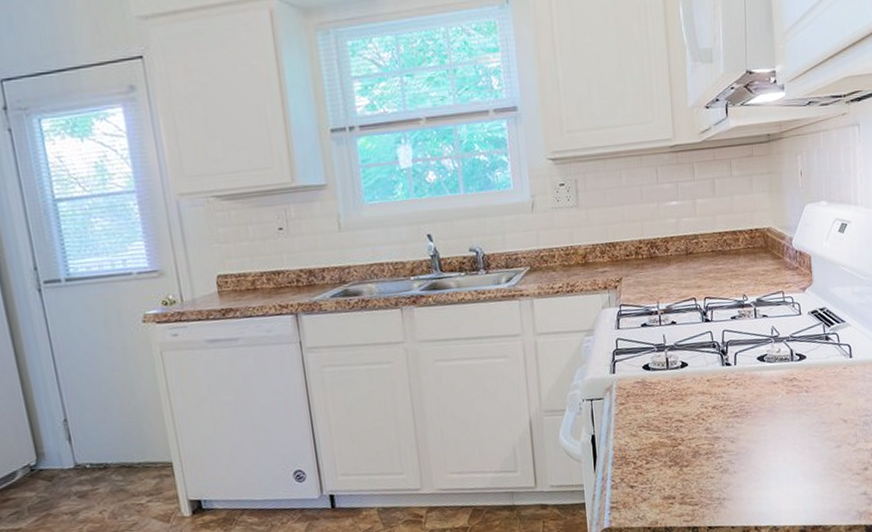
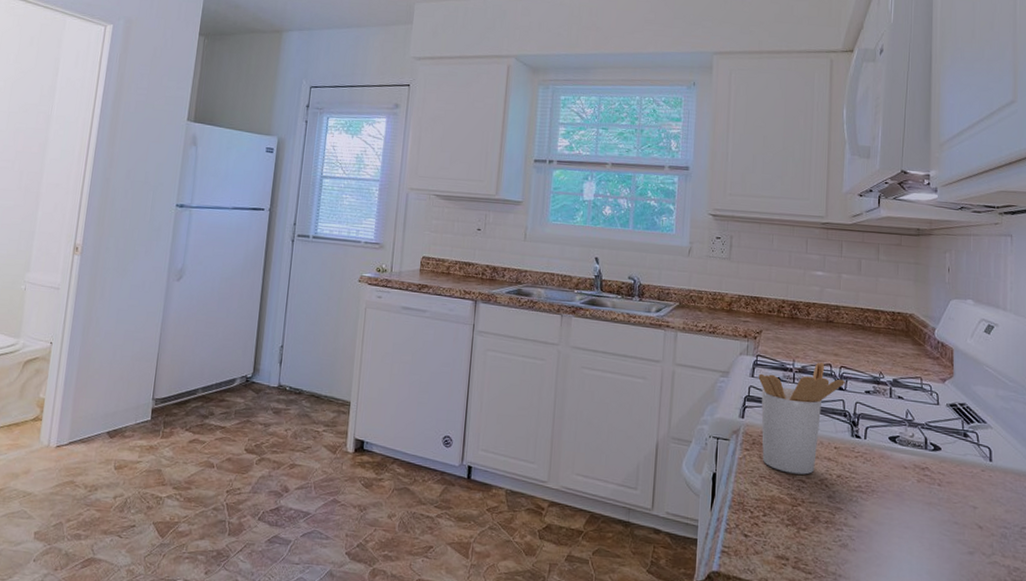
utensil holder: none [624,297,711,417] -> present [758,362,845,475]

